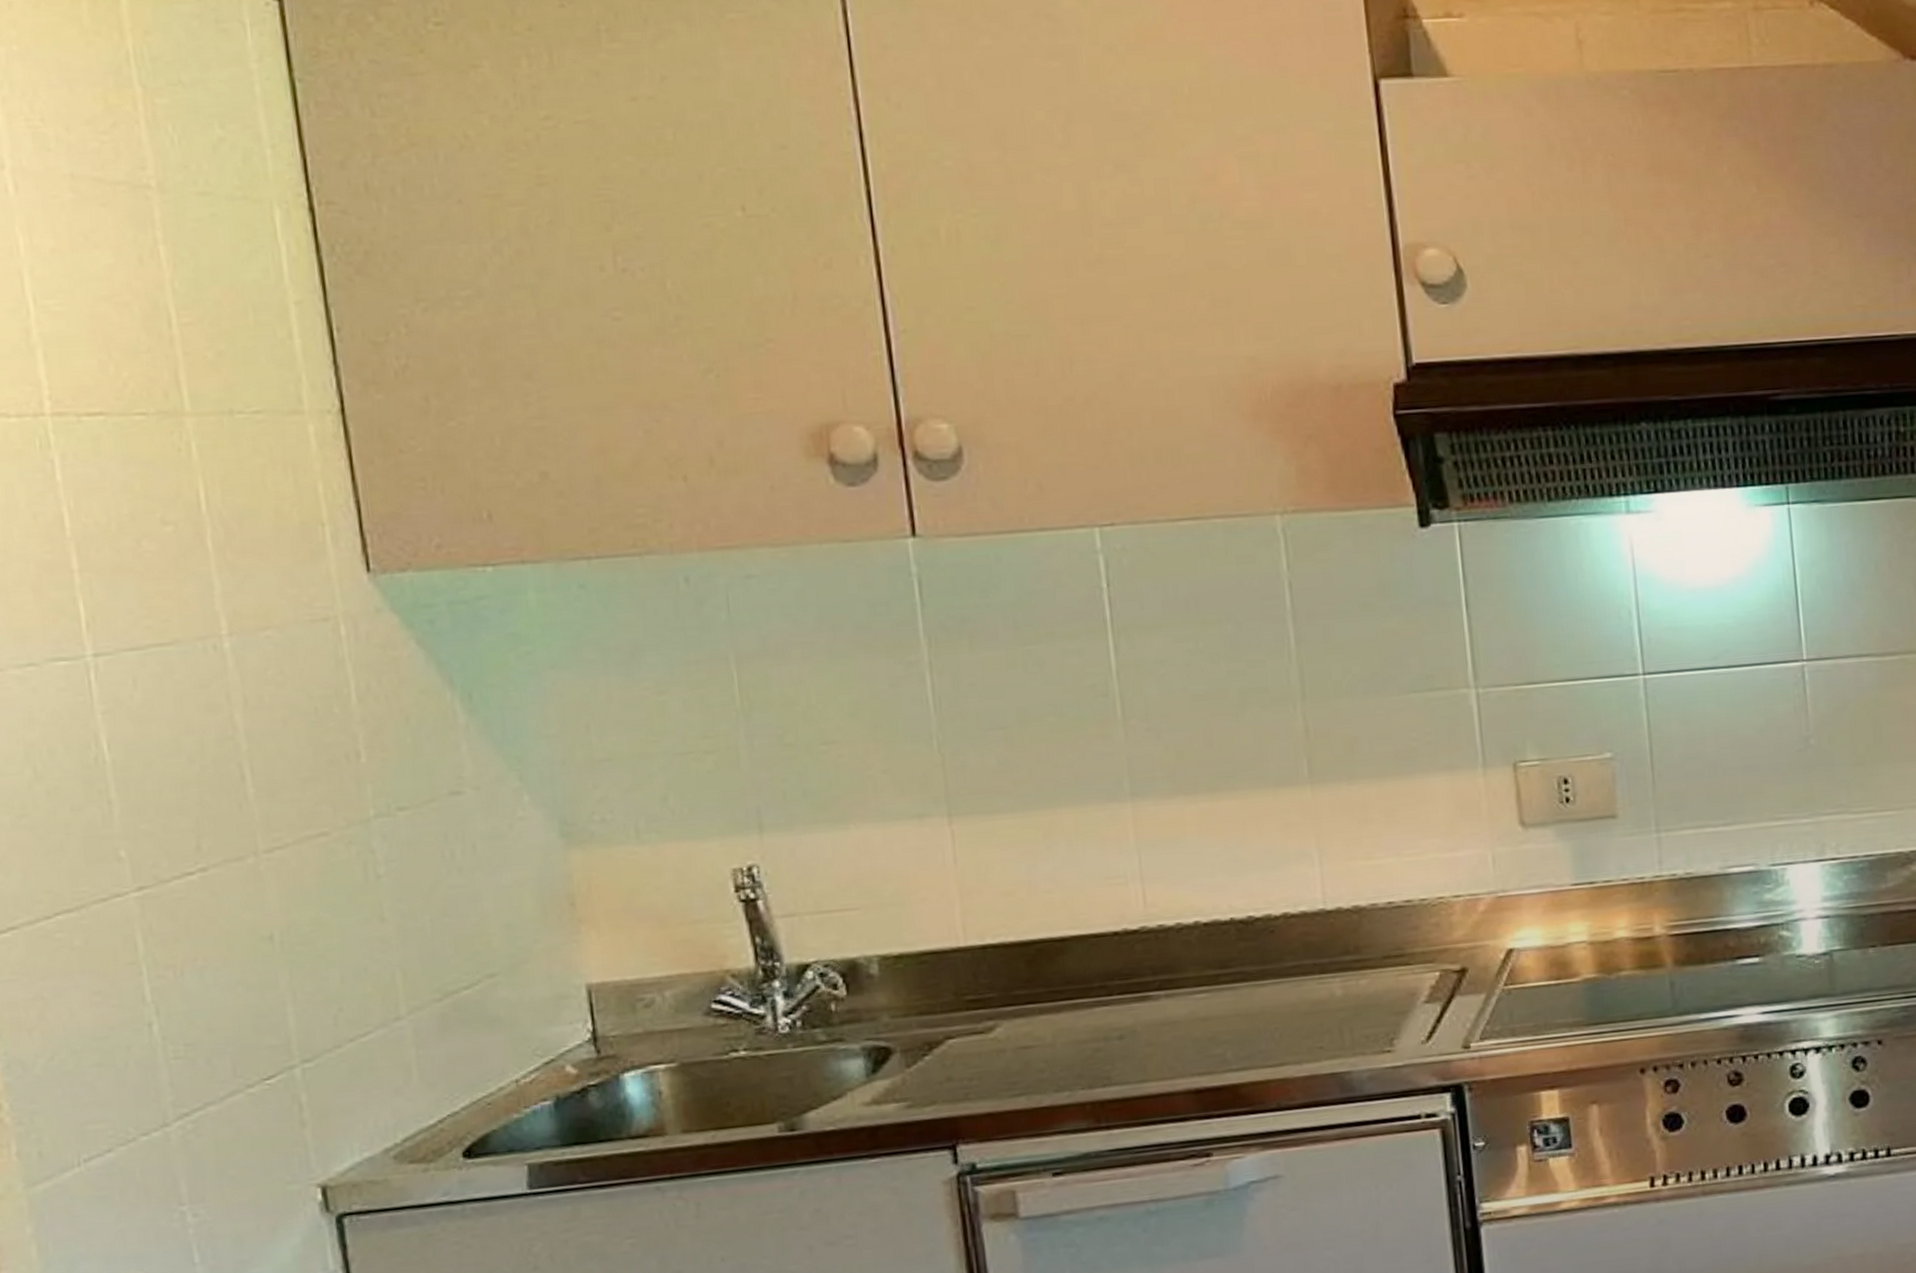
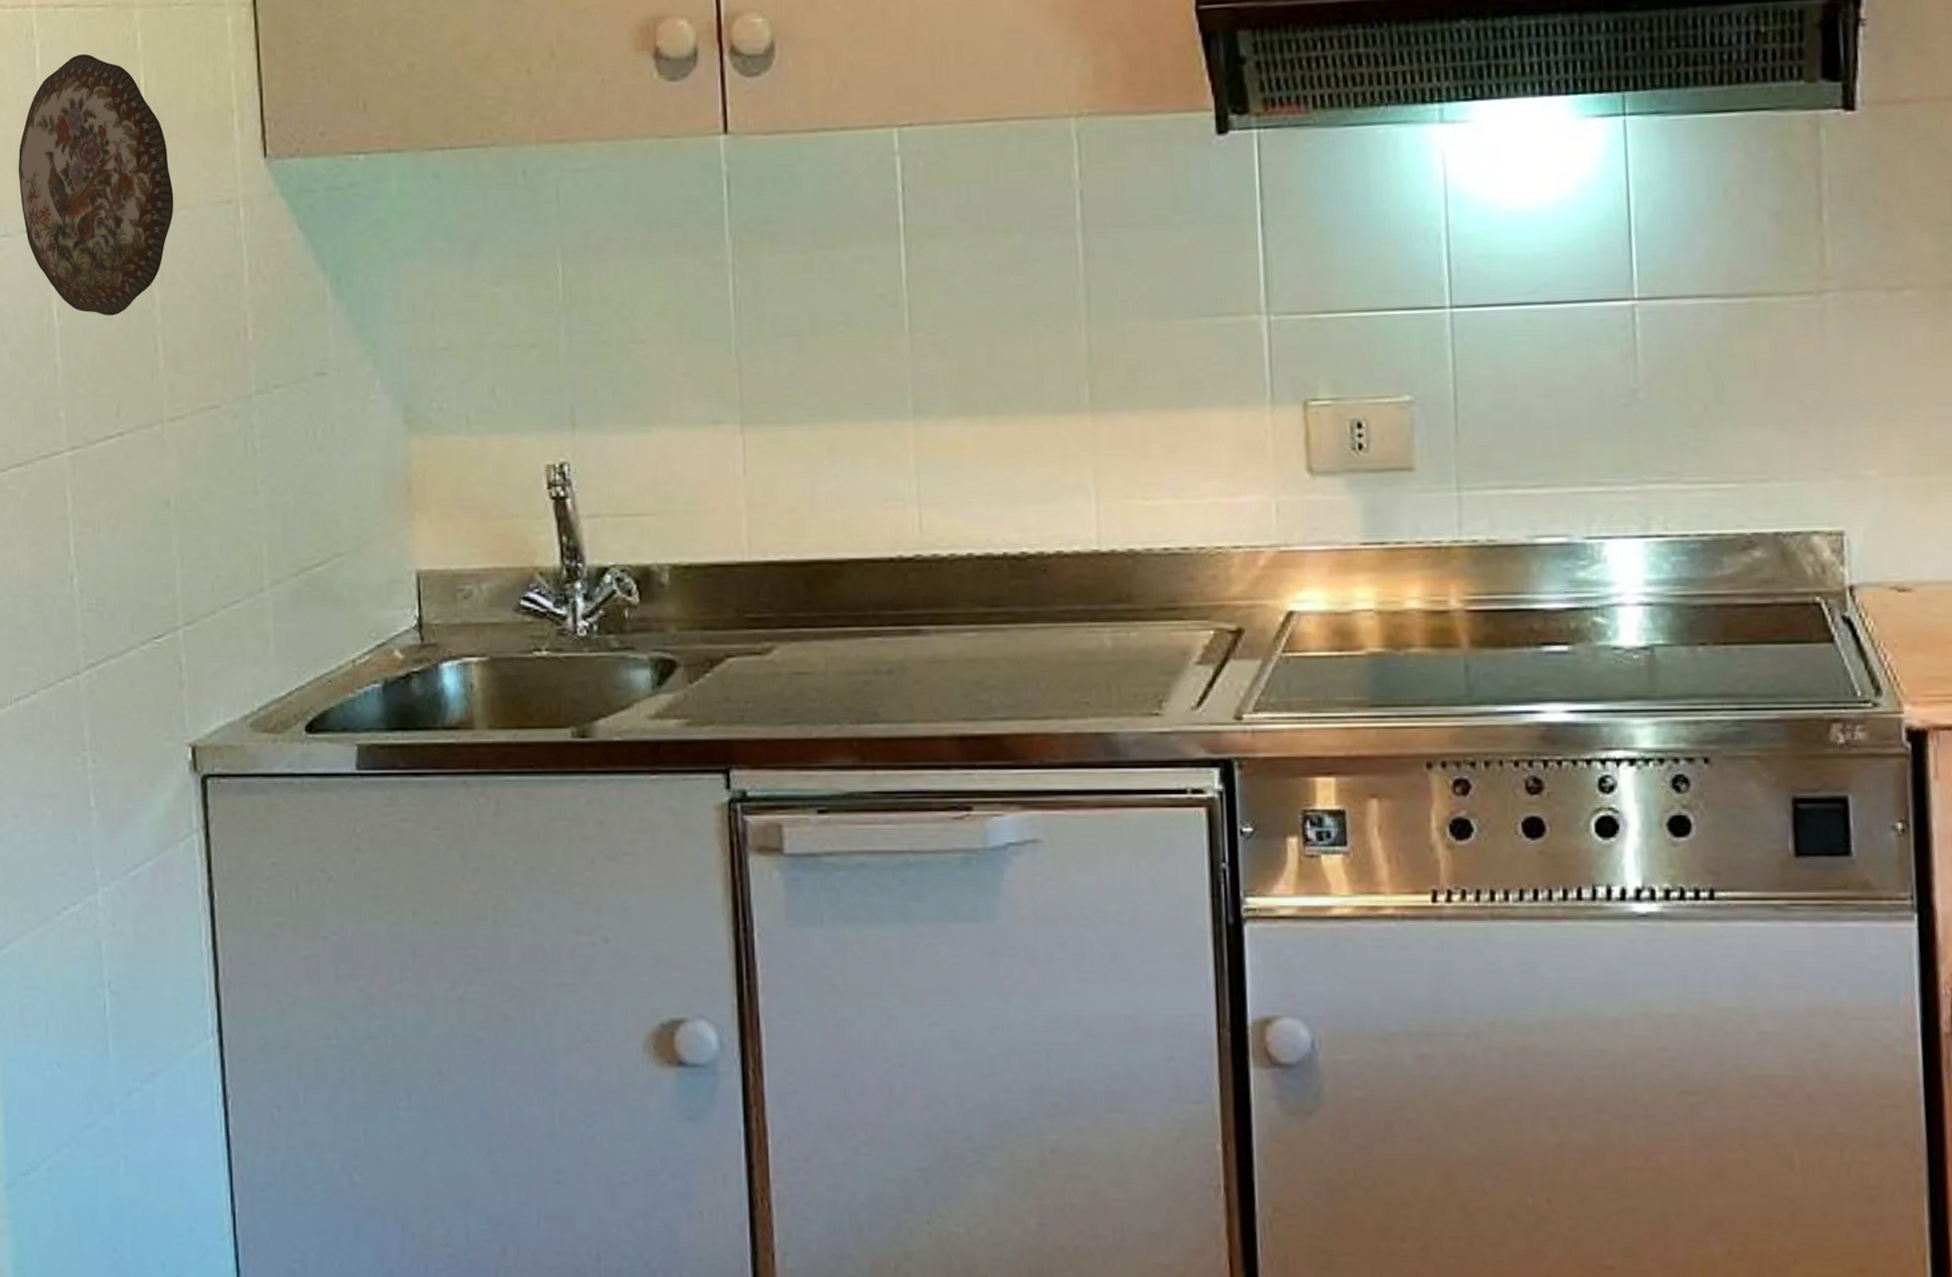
decorative plate: none [40,466,255,746] -> present [18,54,174,316]

